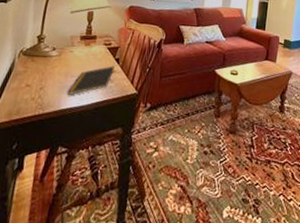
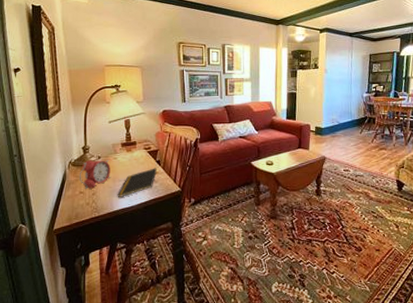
alarm clock: none [28,51,65,83] -> present [79,160,110,189]

